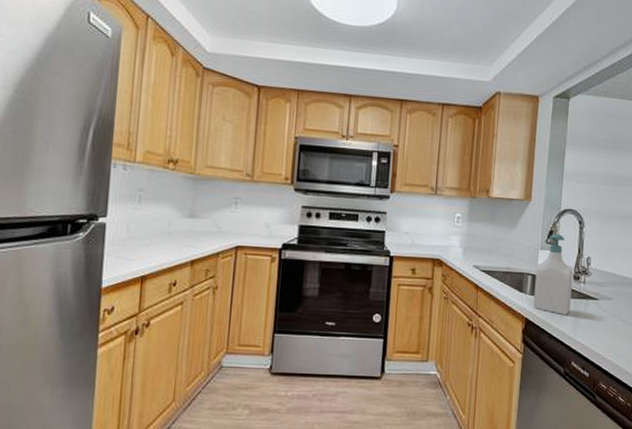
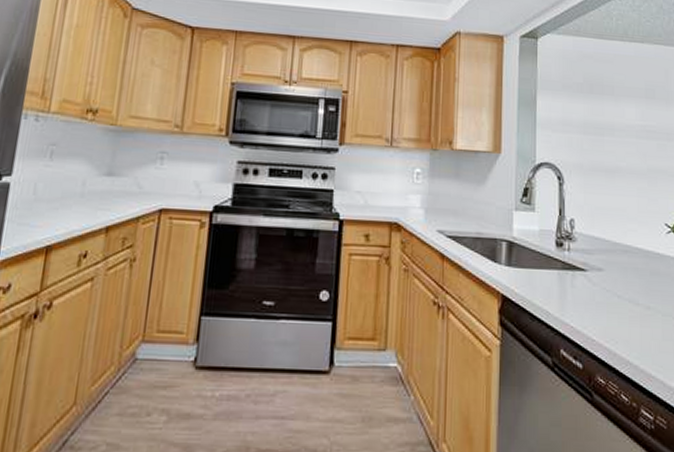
soap bottle: present [533,233,573,315] -> none [510,190,555,290]

